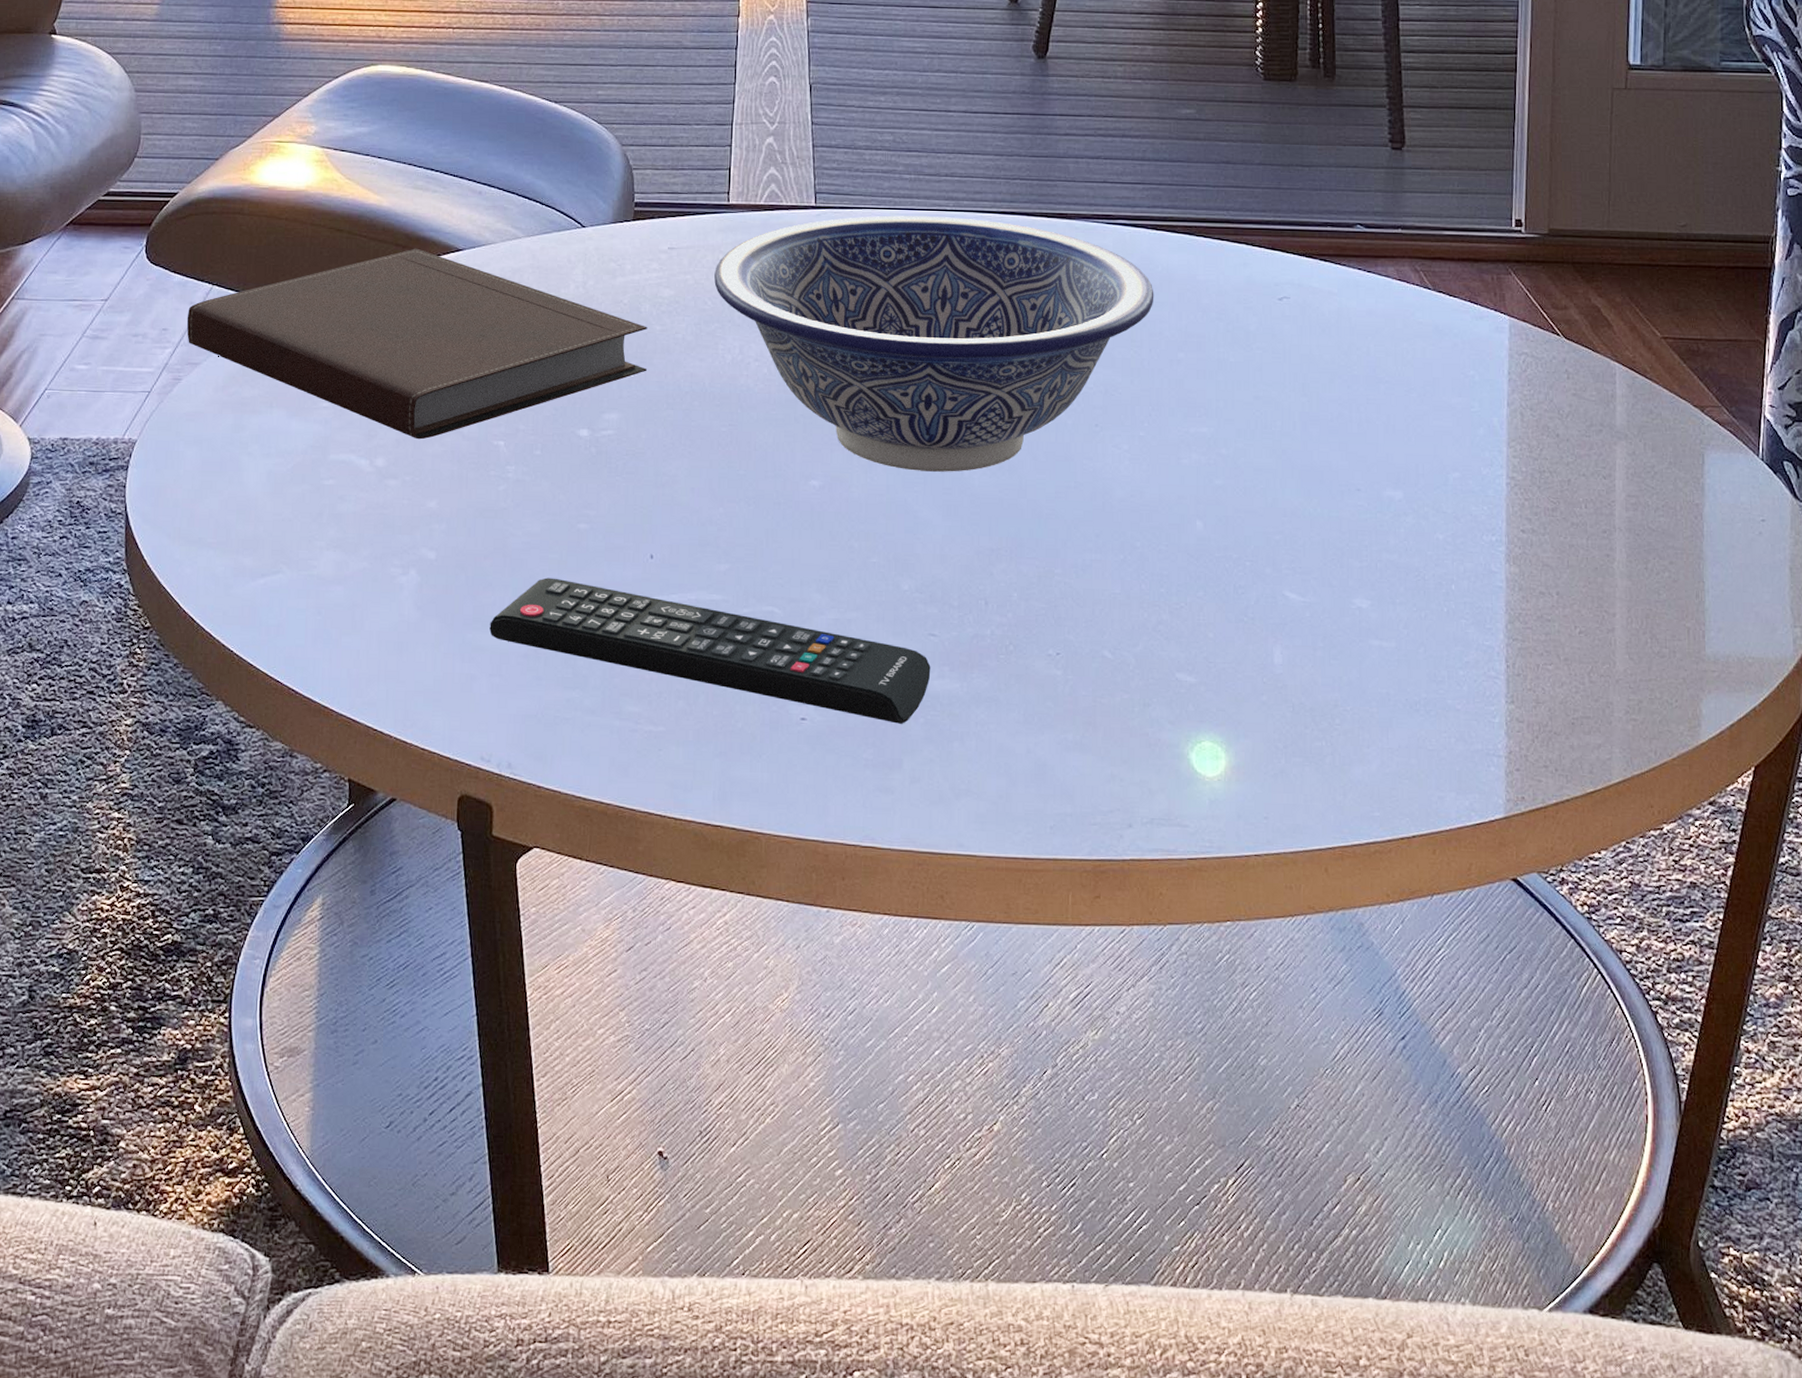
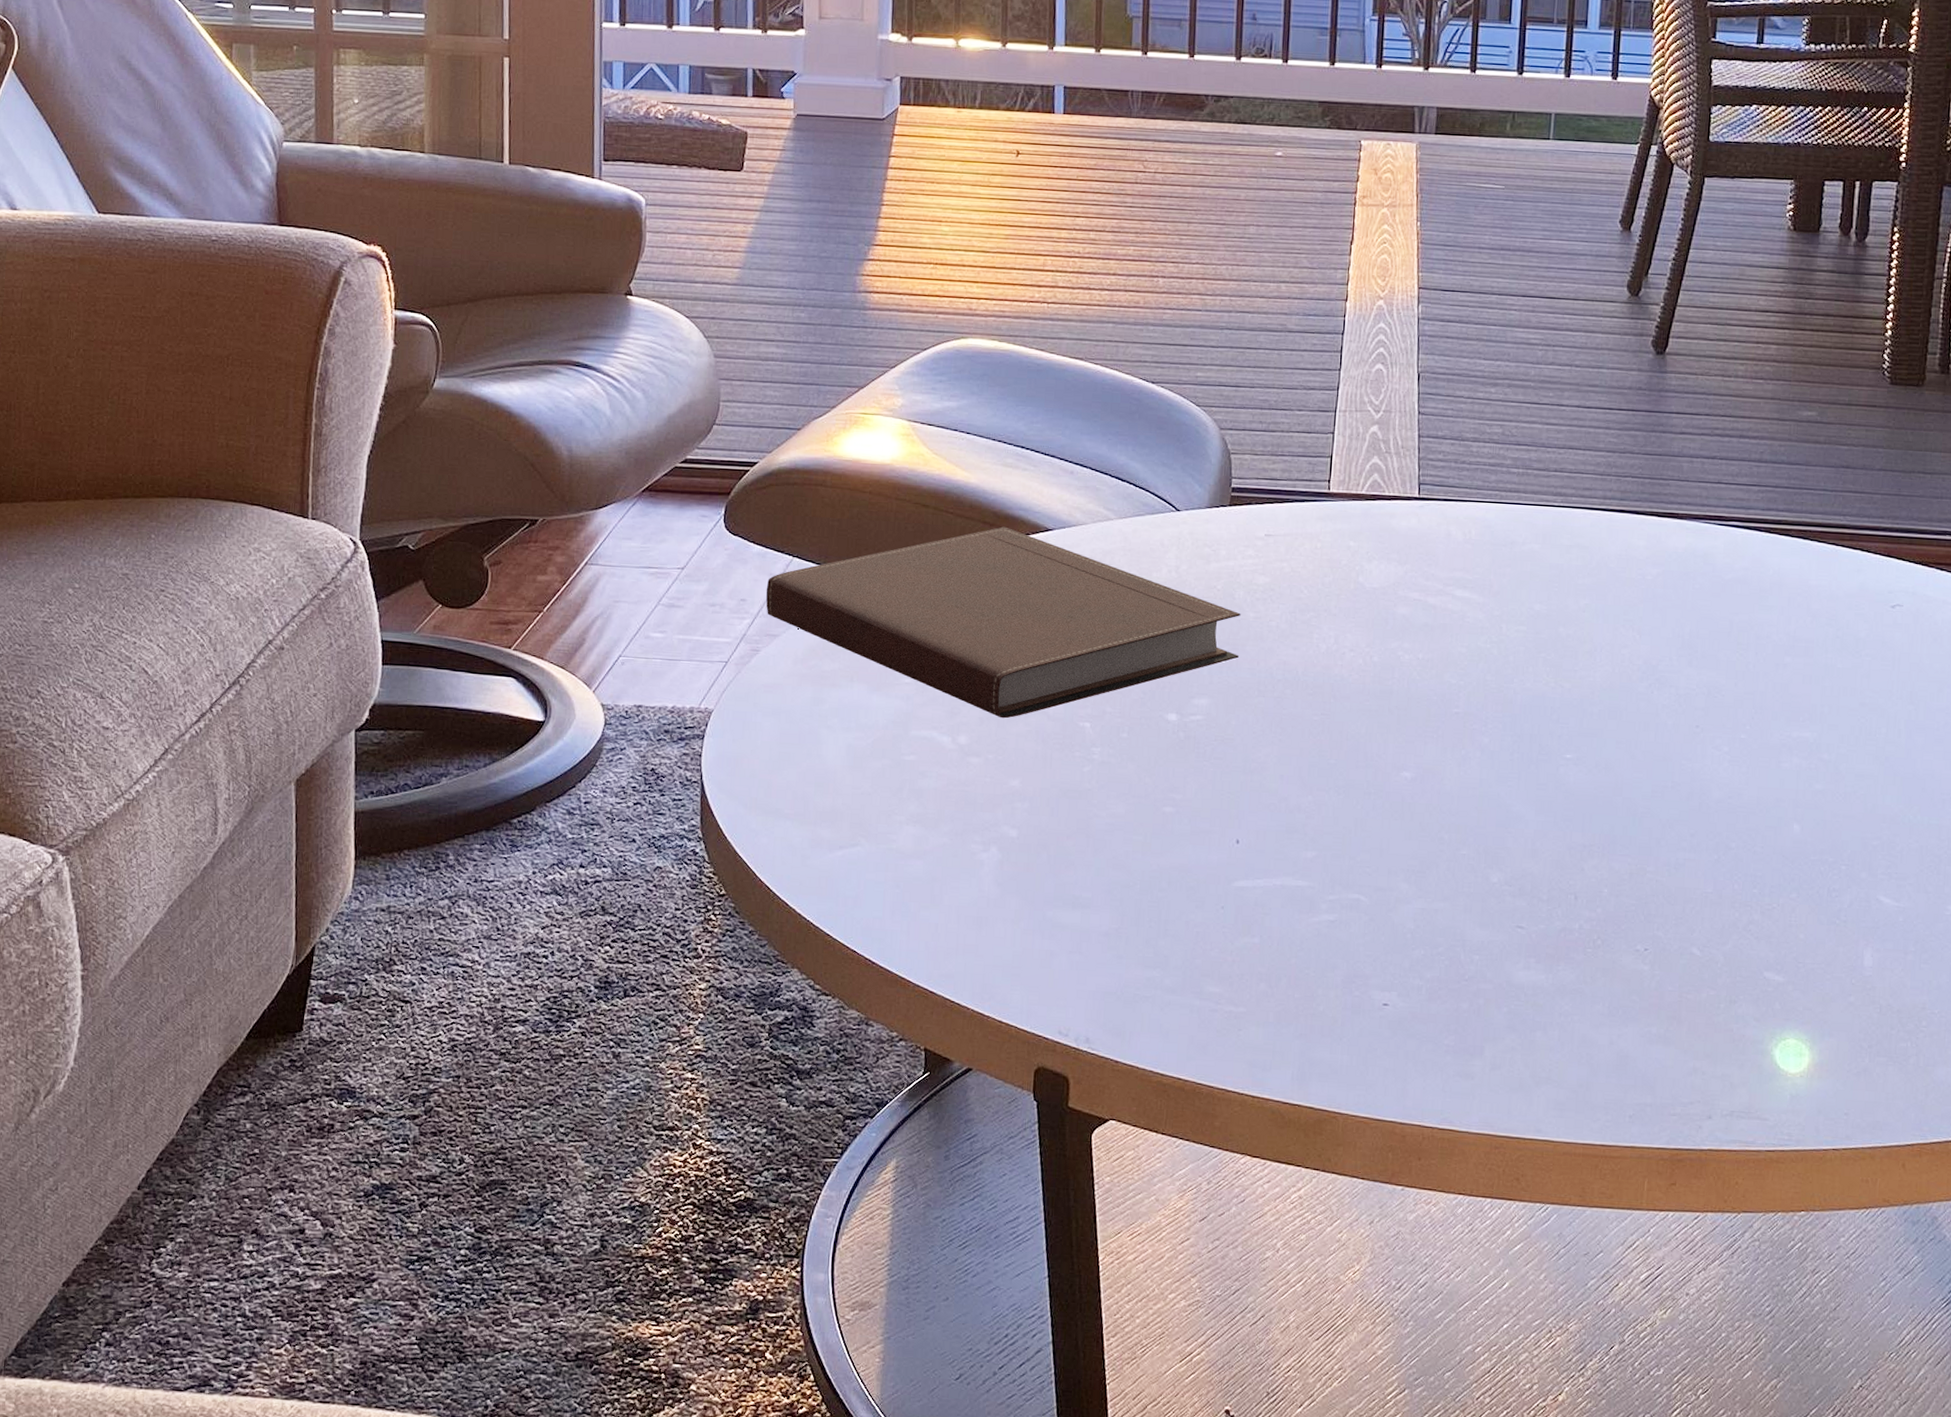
remote control: present [489,577,931,724] -> none [1070,859,1517,1013]
decorative bowl: present [714,215,1154,472] -> none [1311,509,1764,768]

